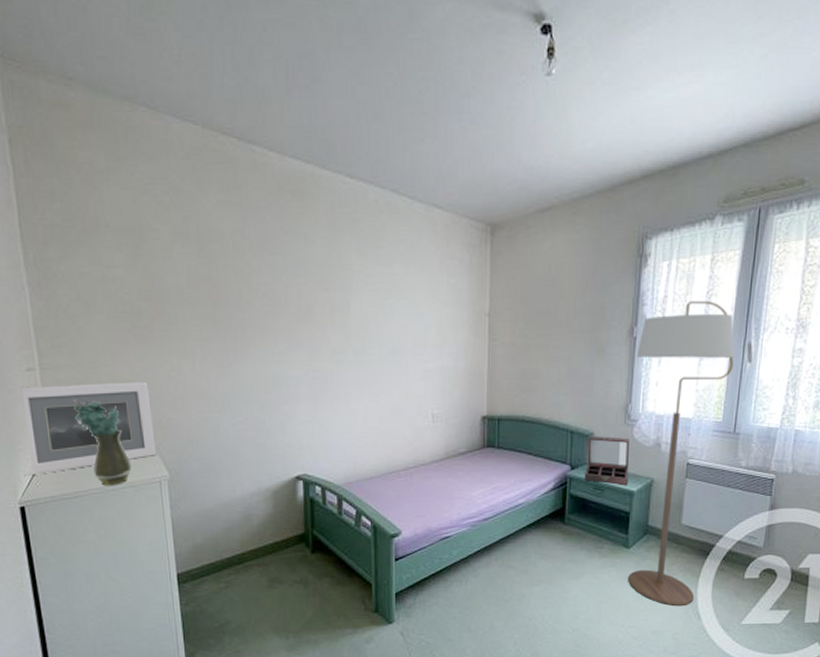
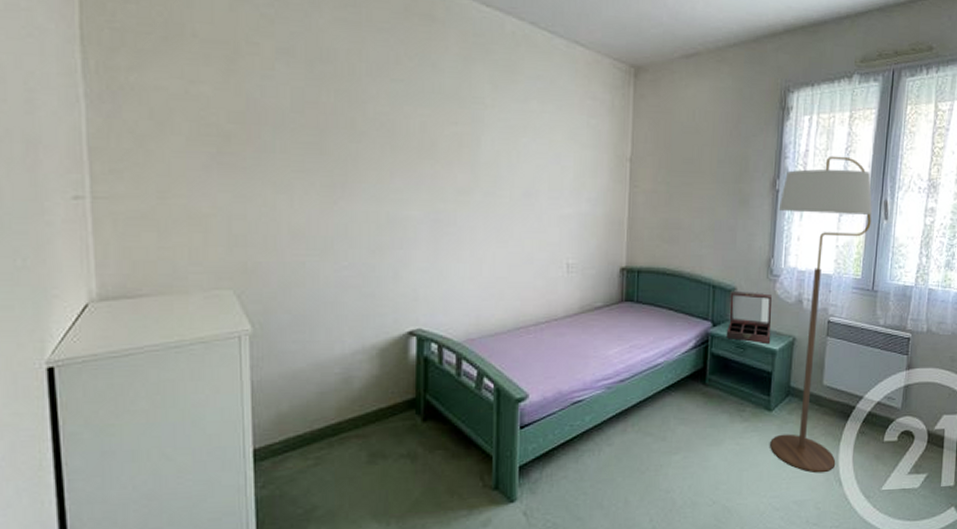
picture frame: present [19,381,156,476] -> none [57,217,237,329]
vase: present [73,399,132,487] -> none [133,236,204,343]

